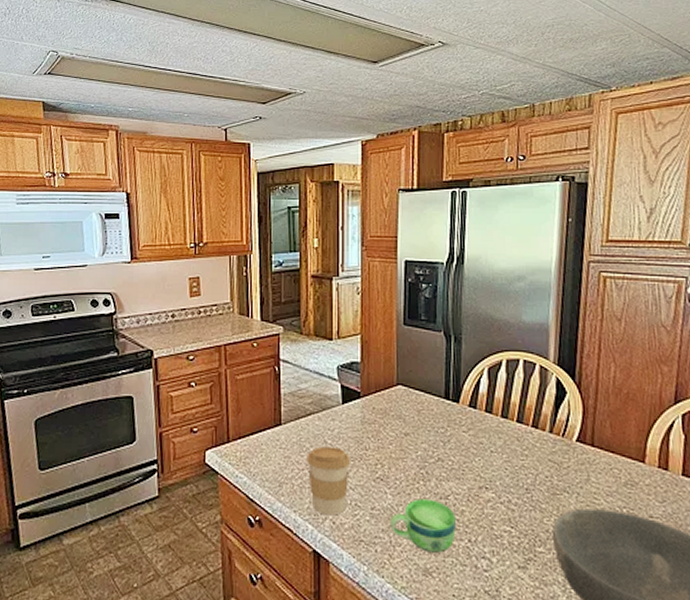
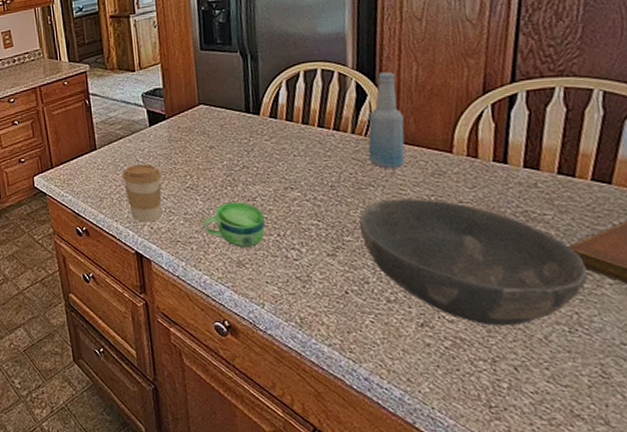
bottle: none [565,371,601,475] -> present [368,72,405,169]

